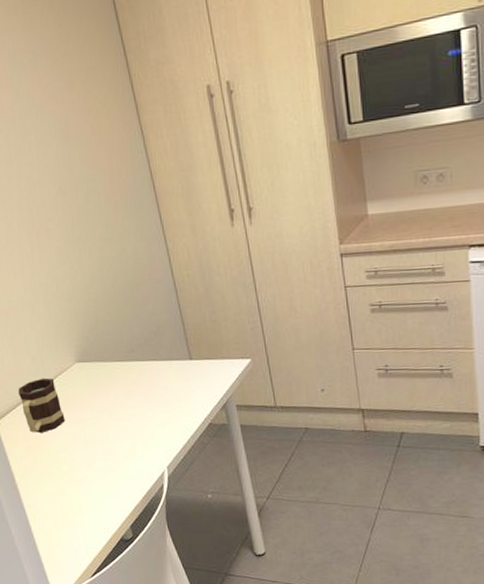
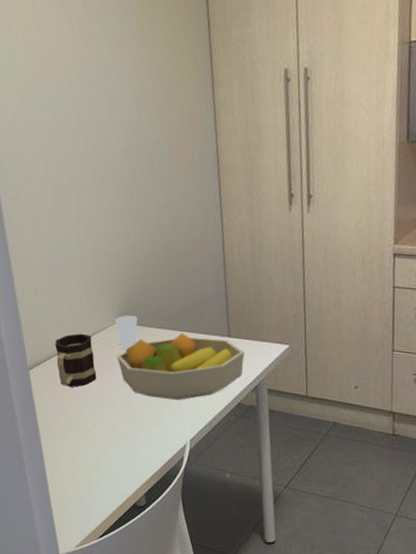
cup: none [74,353,101,389] -> present [115,315,138,351]
fruit bowl: none [82,362,209,431] -> present [117,333,245,400]

